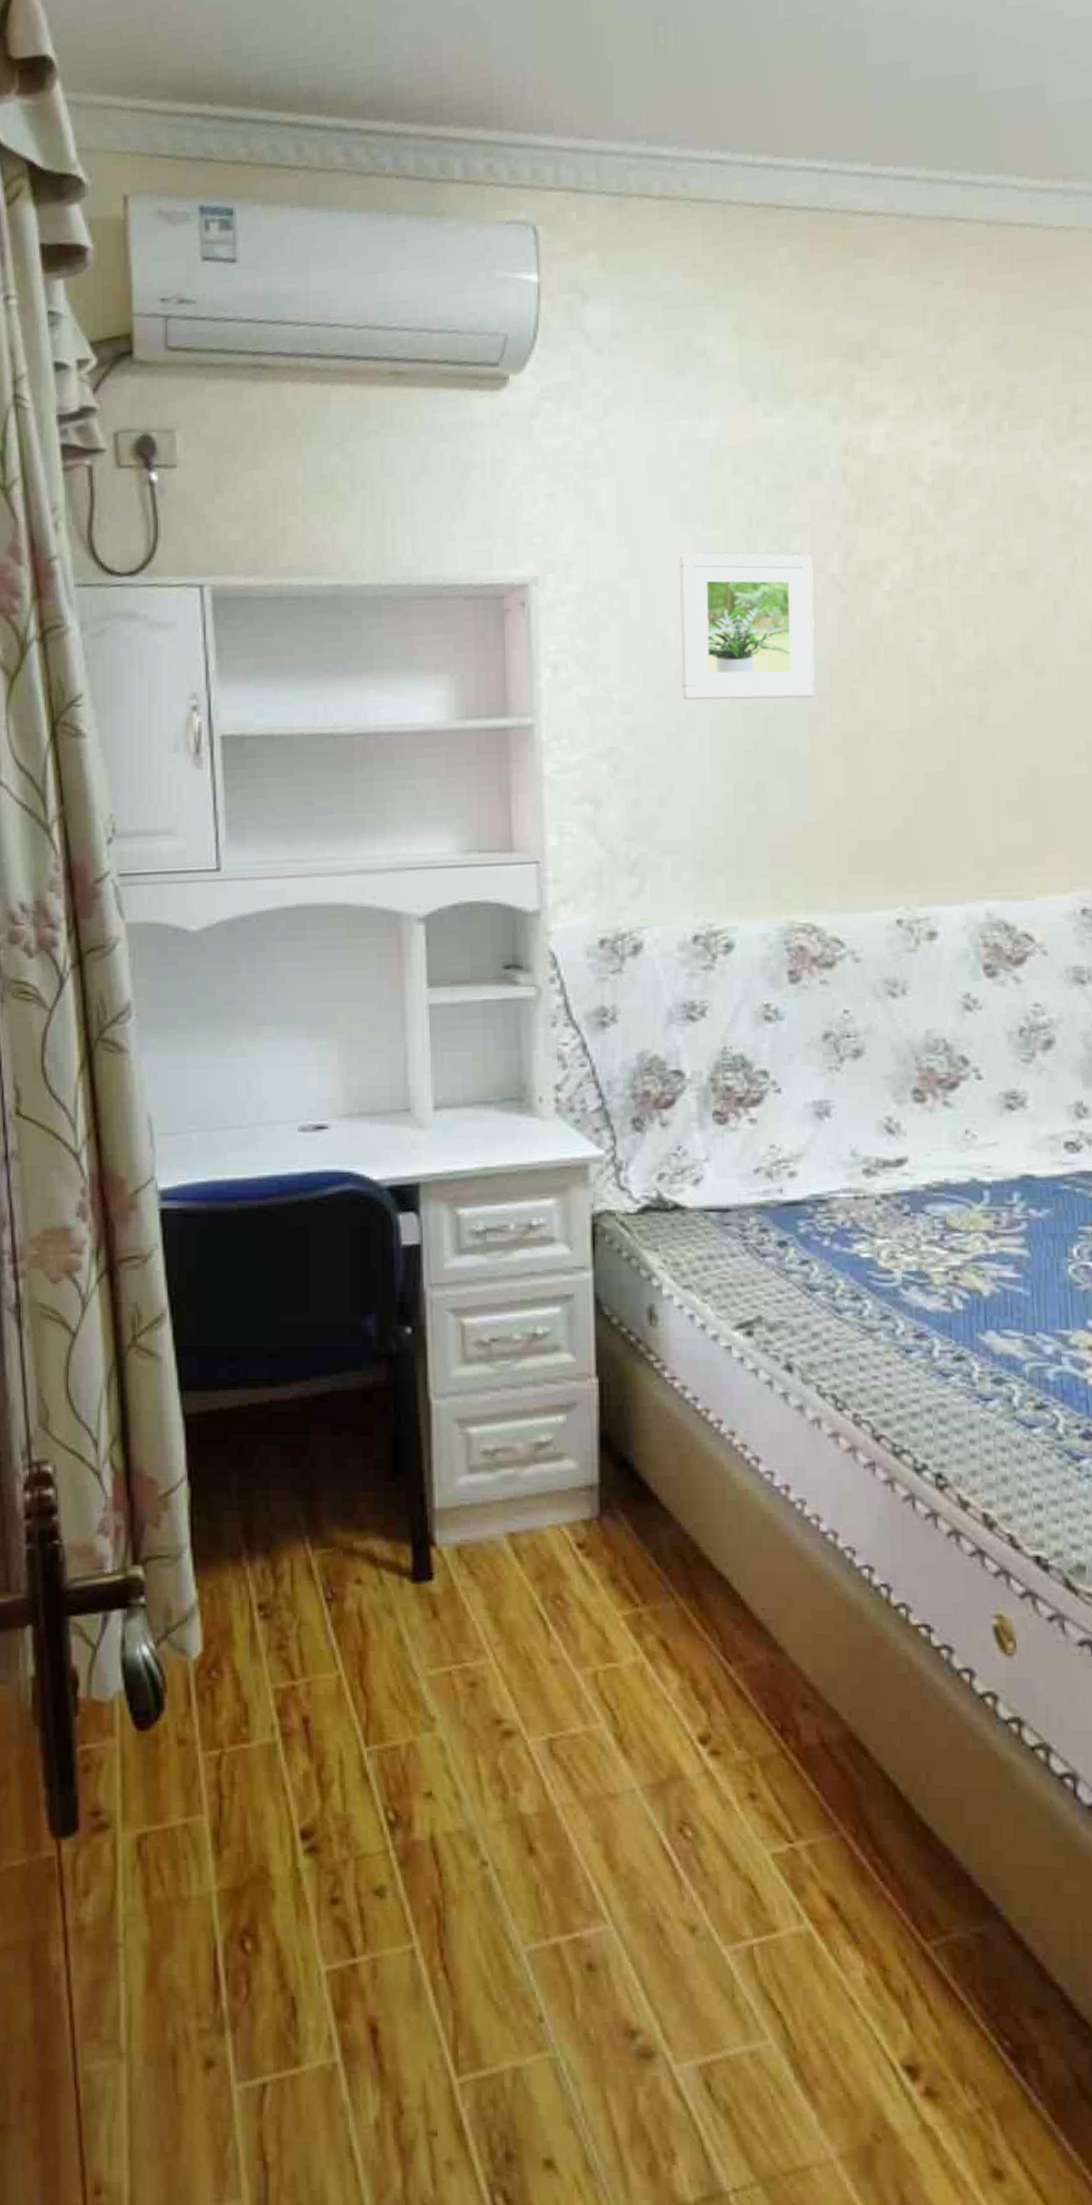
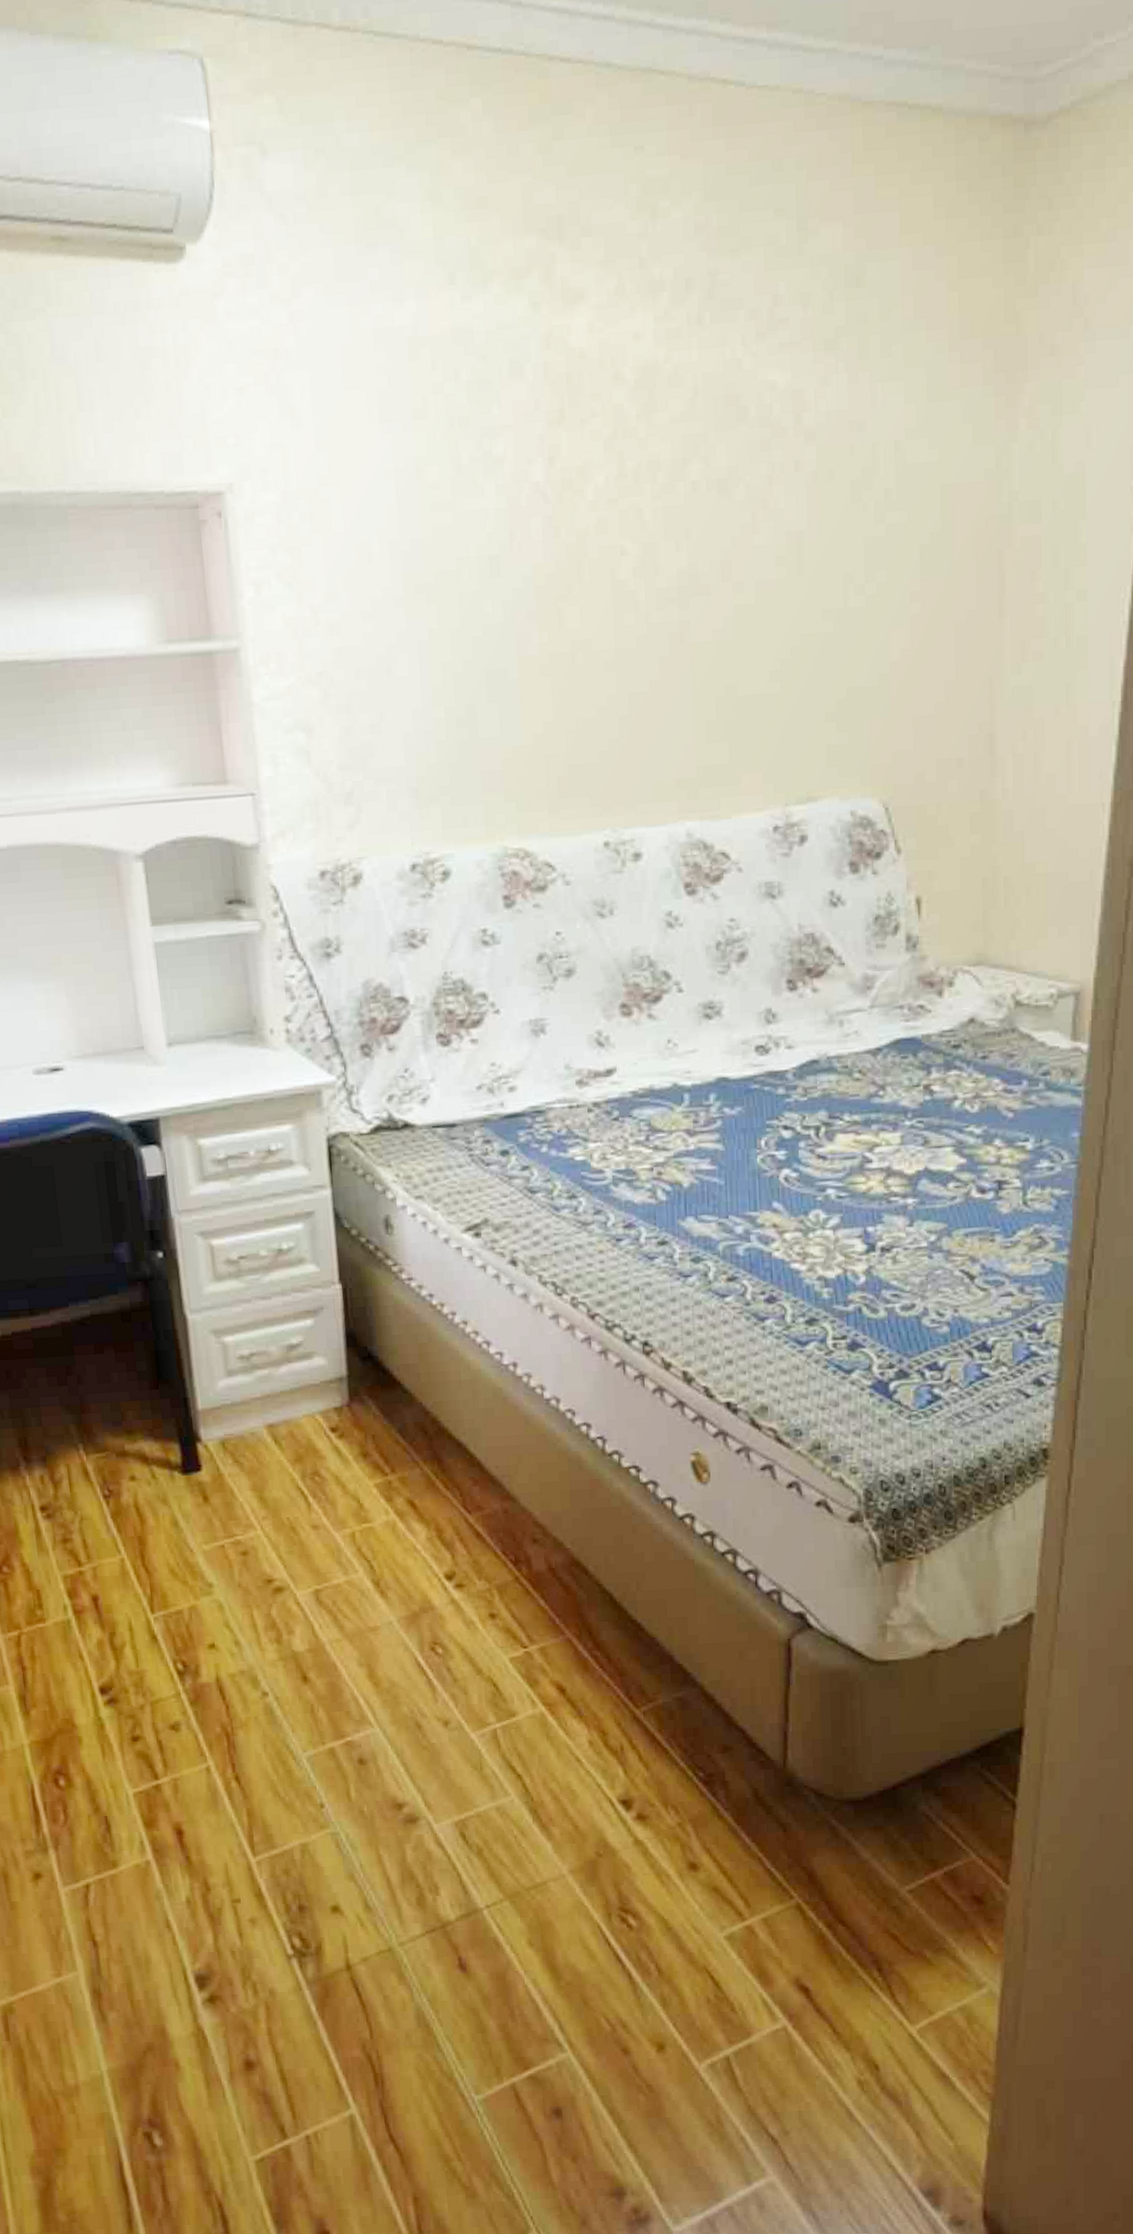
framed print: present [679,553,815,700] -> none [380,458,522,620]

